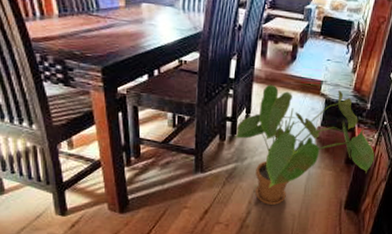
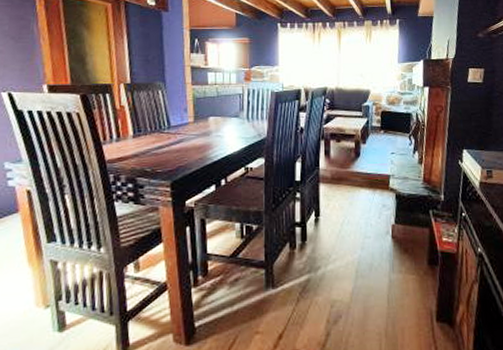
house plant: present [235,84,375,205] -> none [306,183,459,323]

